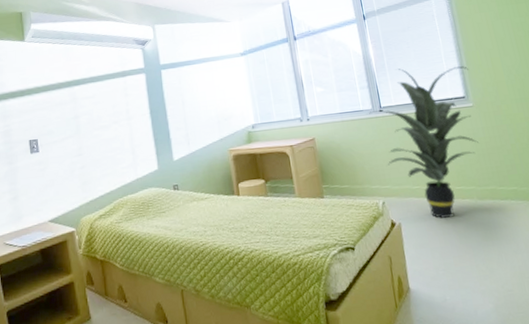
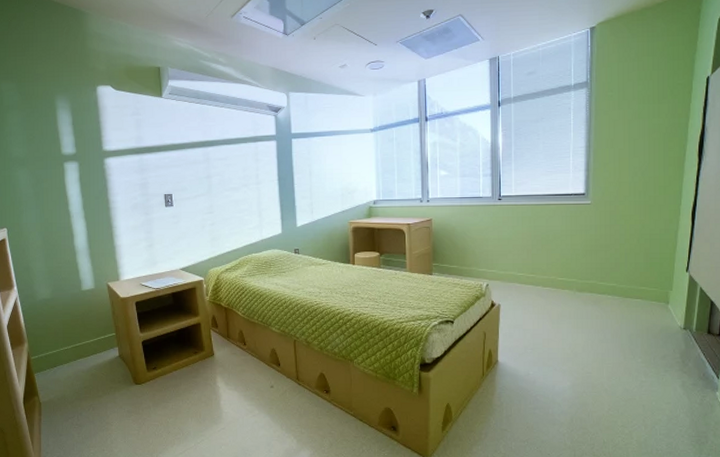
indoor plant: present [366,66,479,218] -> none [485,160,595,304]

